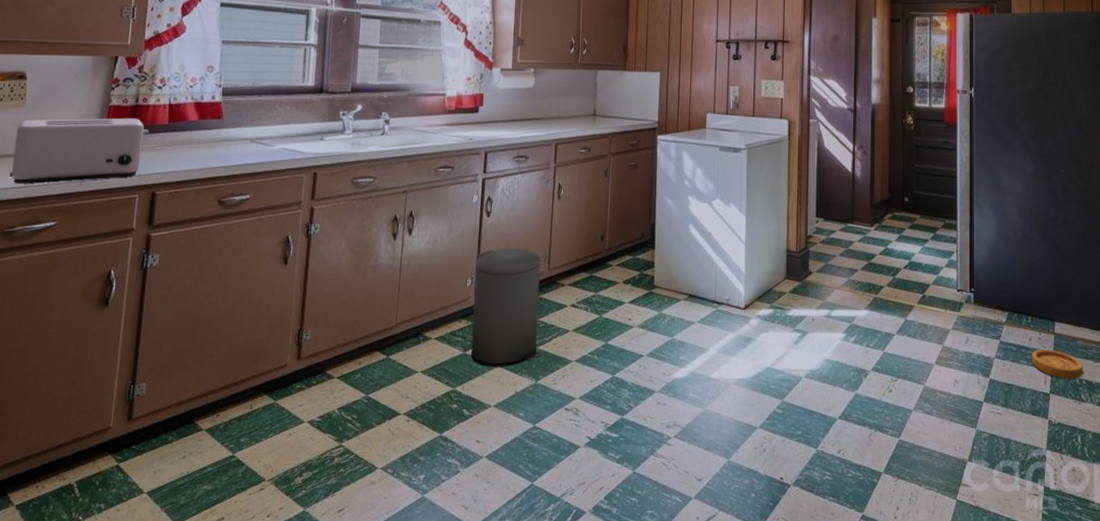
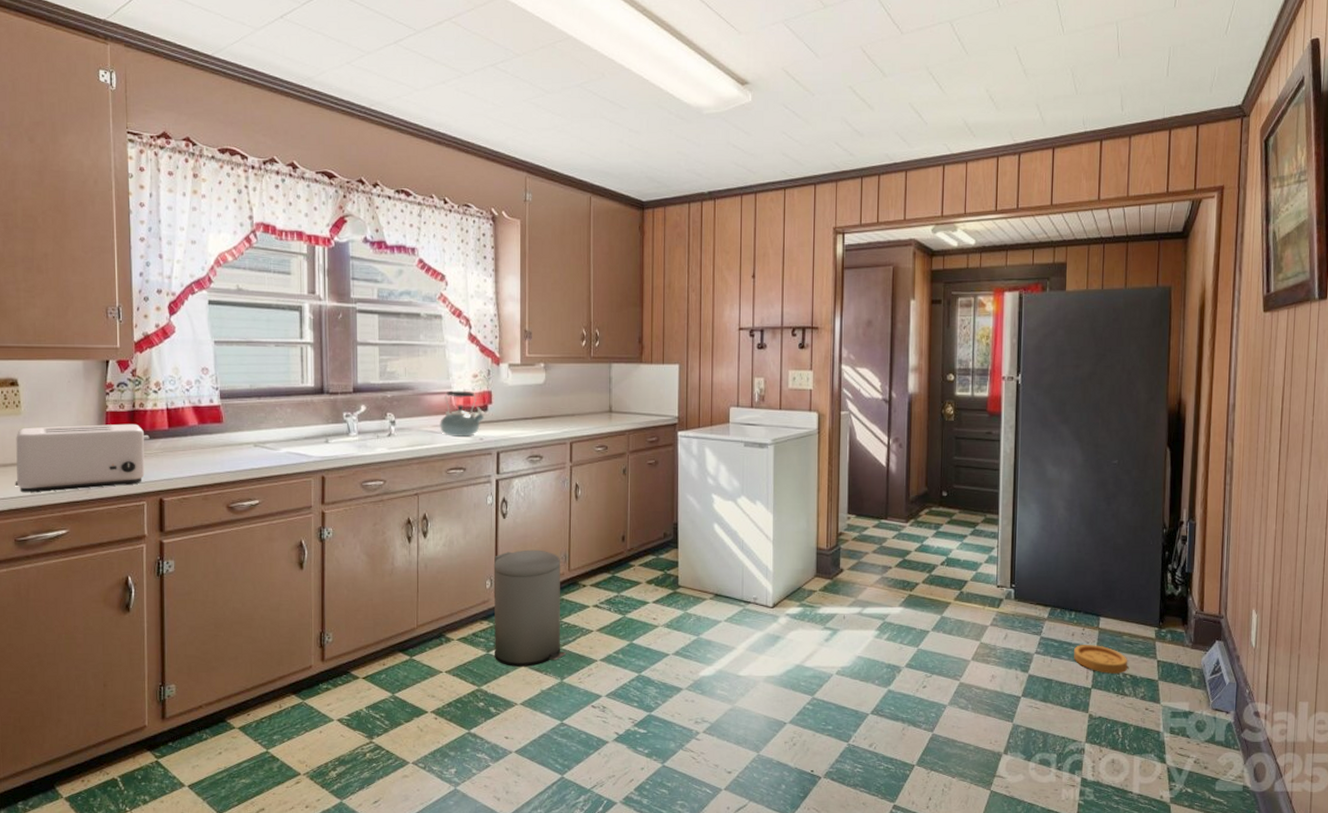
kettle: none [432,92,478,137] -> present [440,390,487,437]

